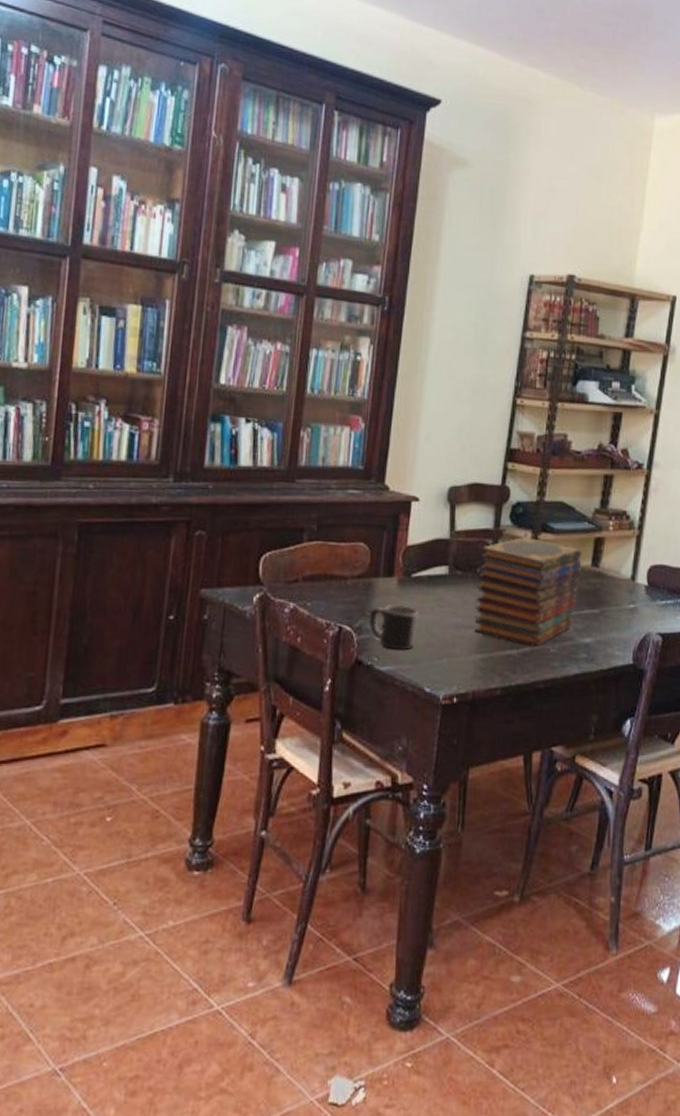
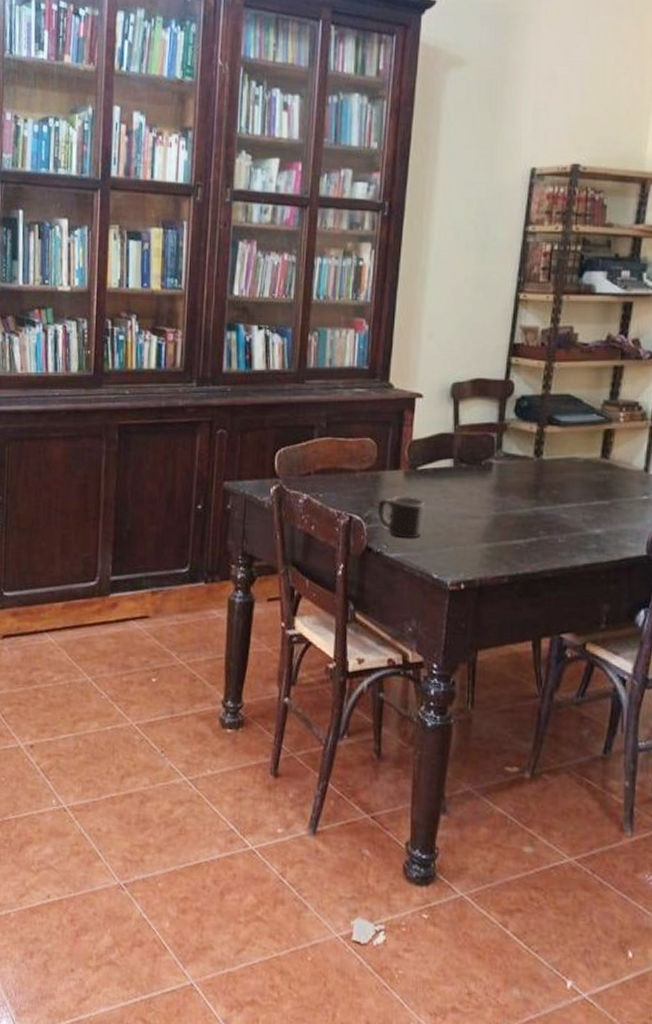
book stack: present [474,536,582,648] -> none [480,429,591,538]

